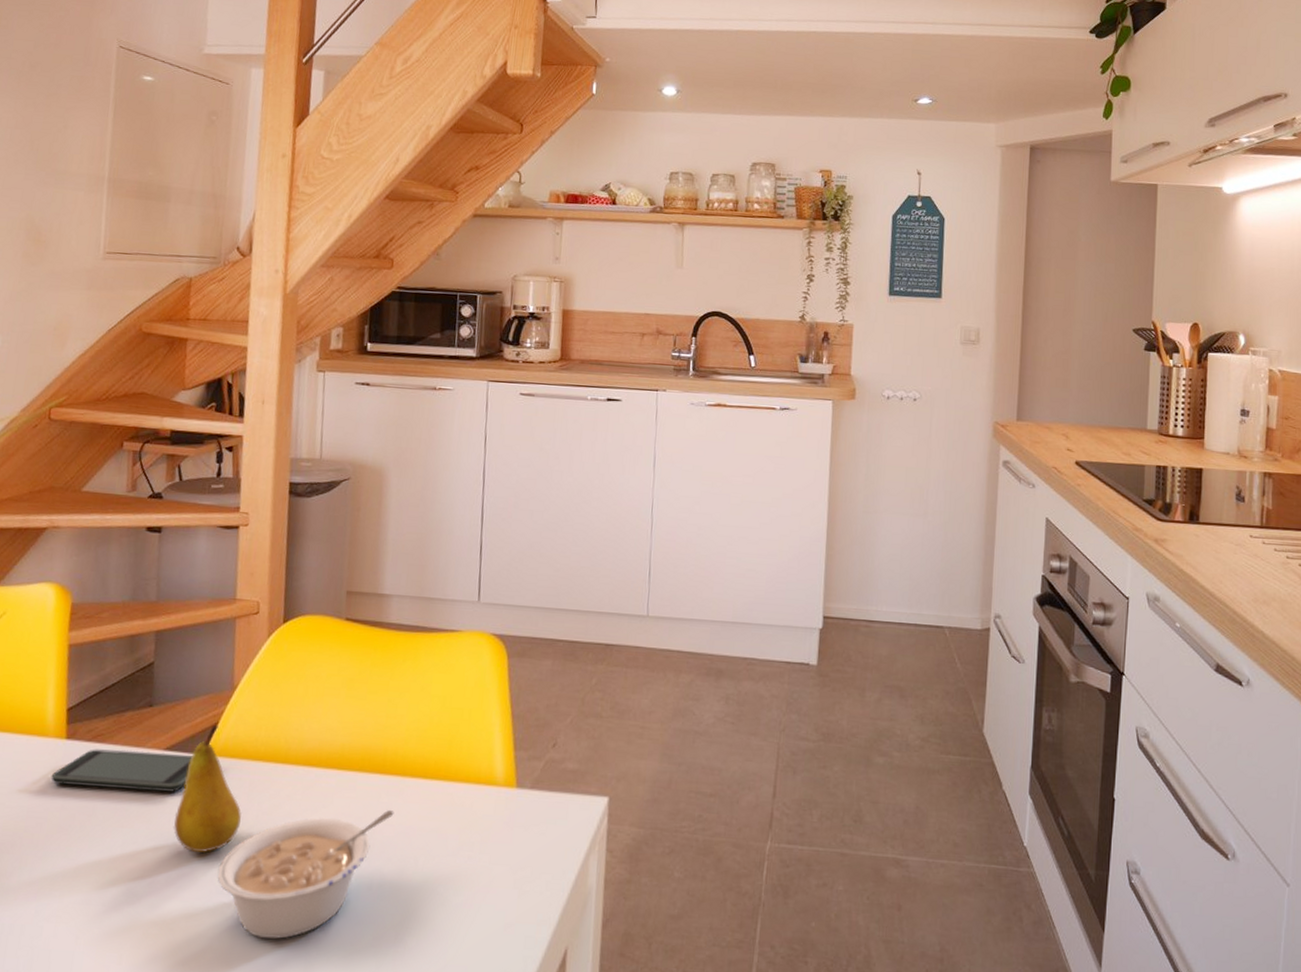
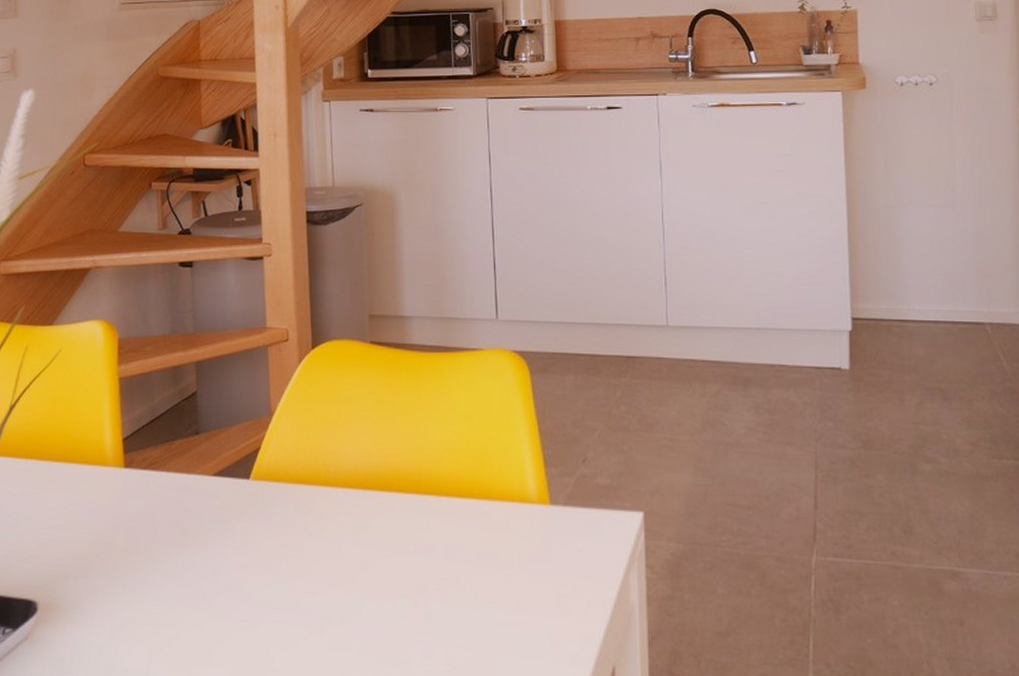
smartphone: present [51,749,193,792] -> none [114,476,239,516]
fruit: present [173,724,242,854] -> none [227,449,289,575]
legume: present [217,810,394,939] -> none [271,530,433,658]

